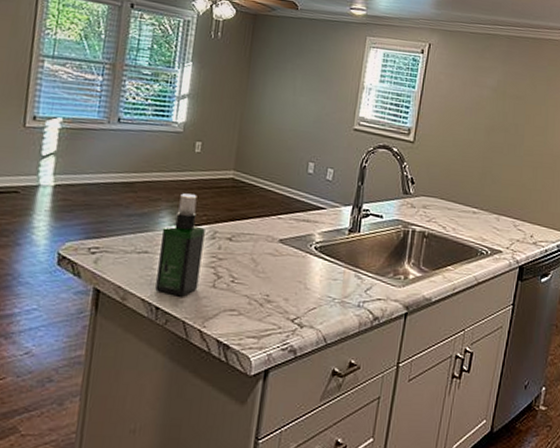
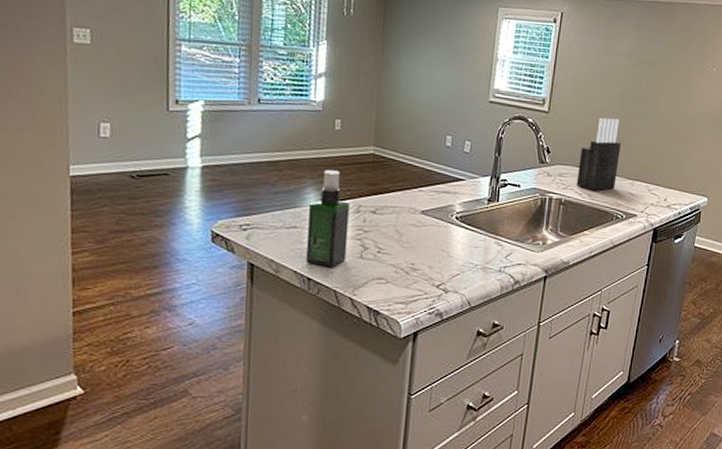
knife block: none [440,149,487,225] -> present [576,117,621,191]

